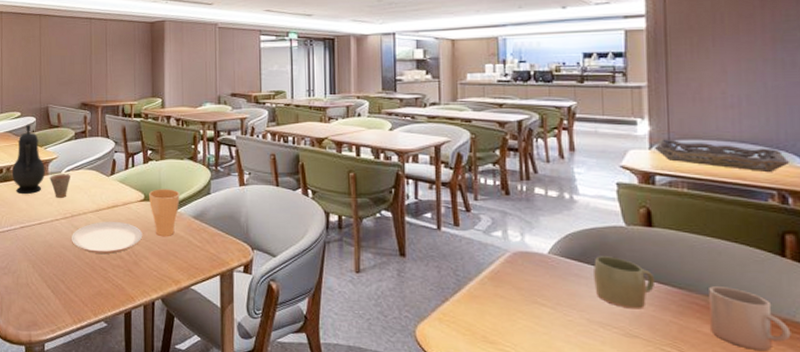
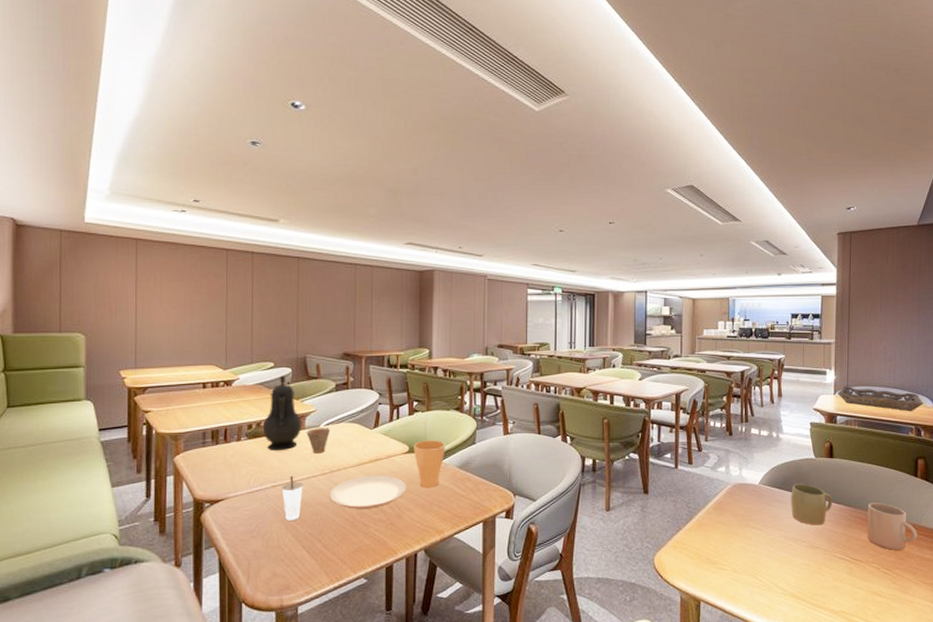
cup: none [28,218,48,261] -> present [281,475,303,521]

